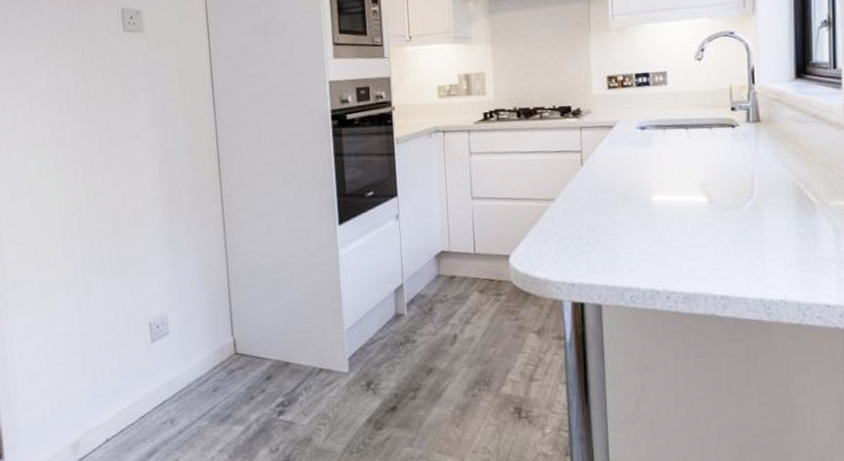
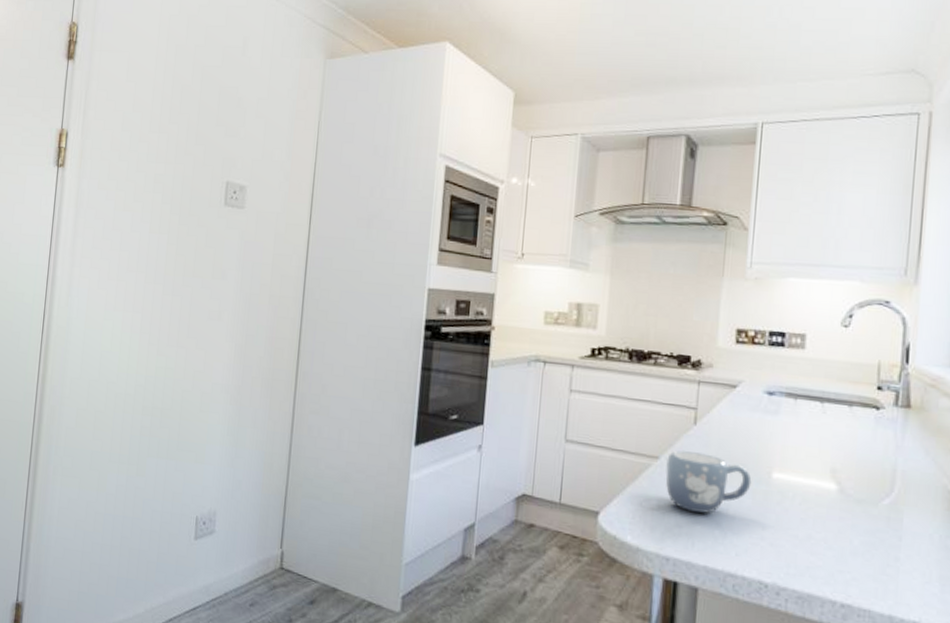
mug: none [562,189,636,241] -> present [665,449,752,513]

